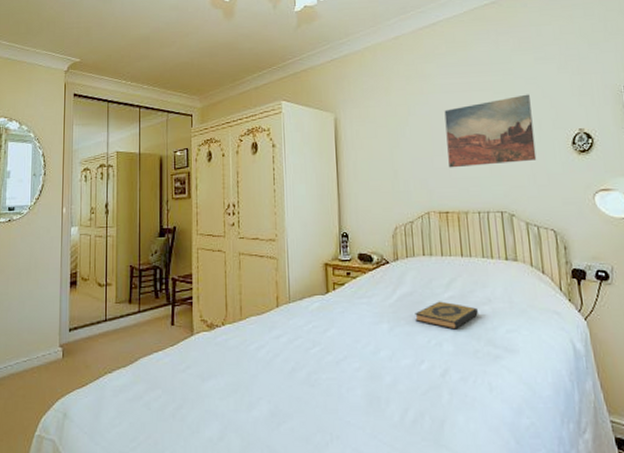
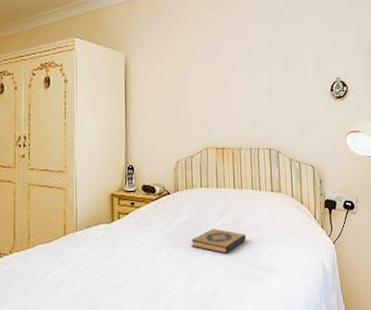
wall art: present [444,94,537,168] -> none [224,44,301,108]

